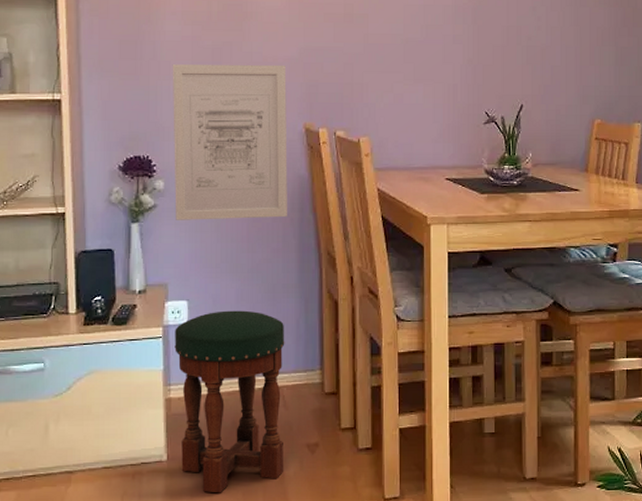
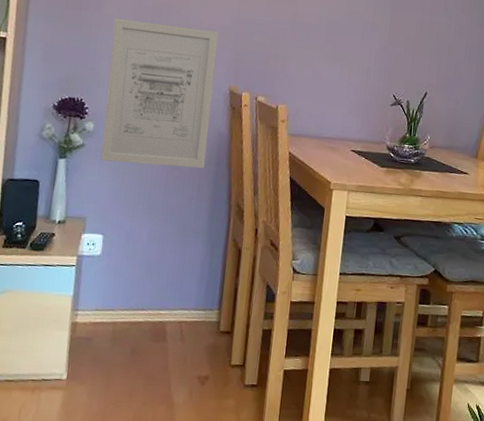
stool: present [175,310,285,493] -> none [79,247,190,414]

